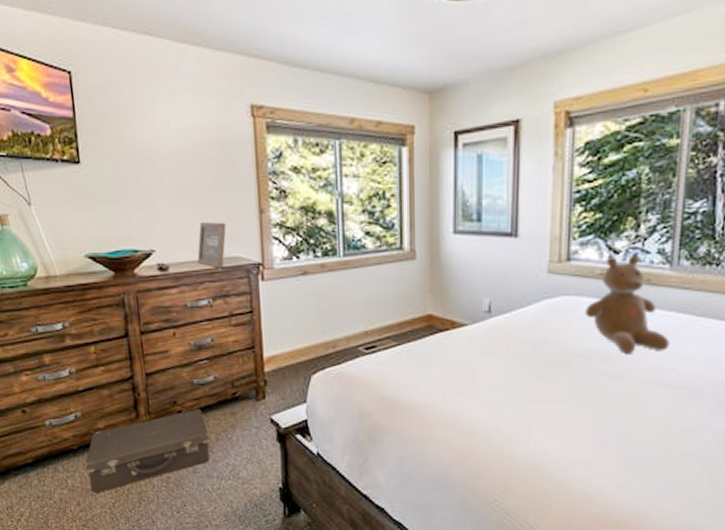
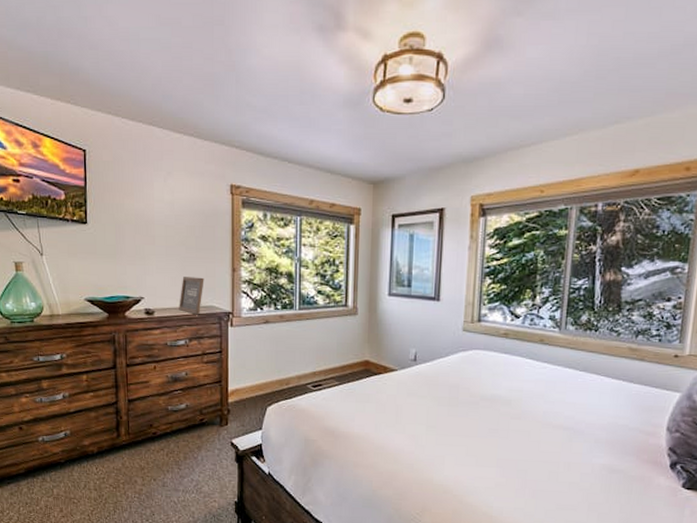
suitcase: present [85,408,210,493] -> none [70,431,178,502]
stuffed bear: present [585,254,670,353] -> none [491,319,558,399]

